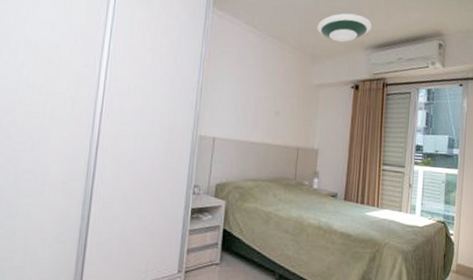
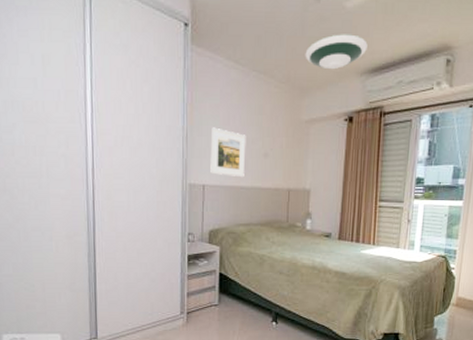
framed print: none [222,83,259,133] -> present [210,127,246,178]

